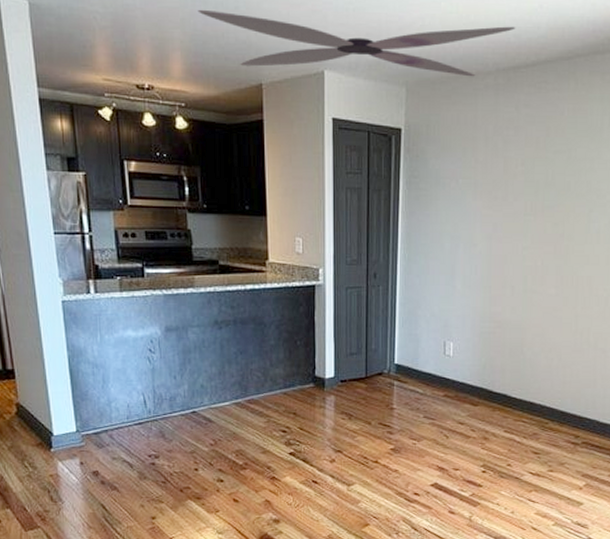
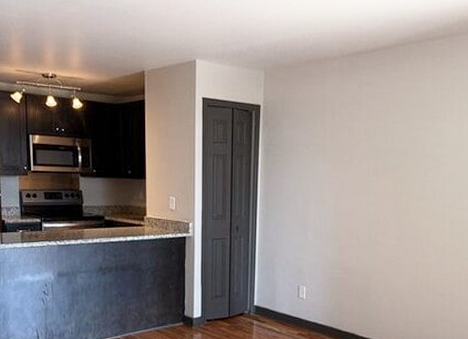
ceiling fan: present [197,9,516,77] -> none [94,13,358,62]

